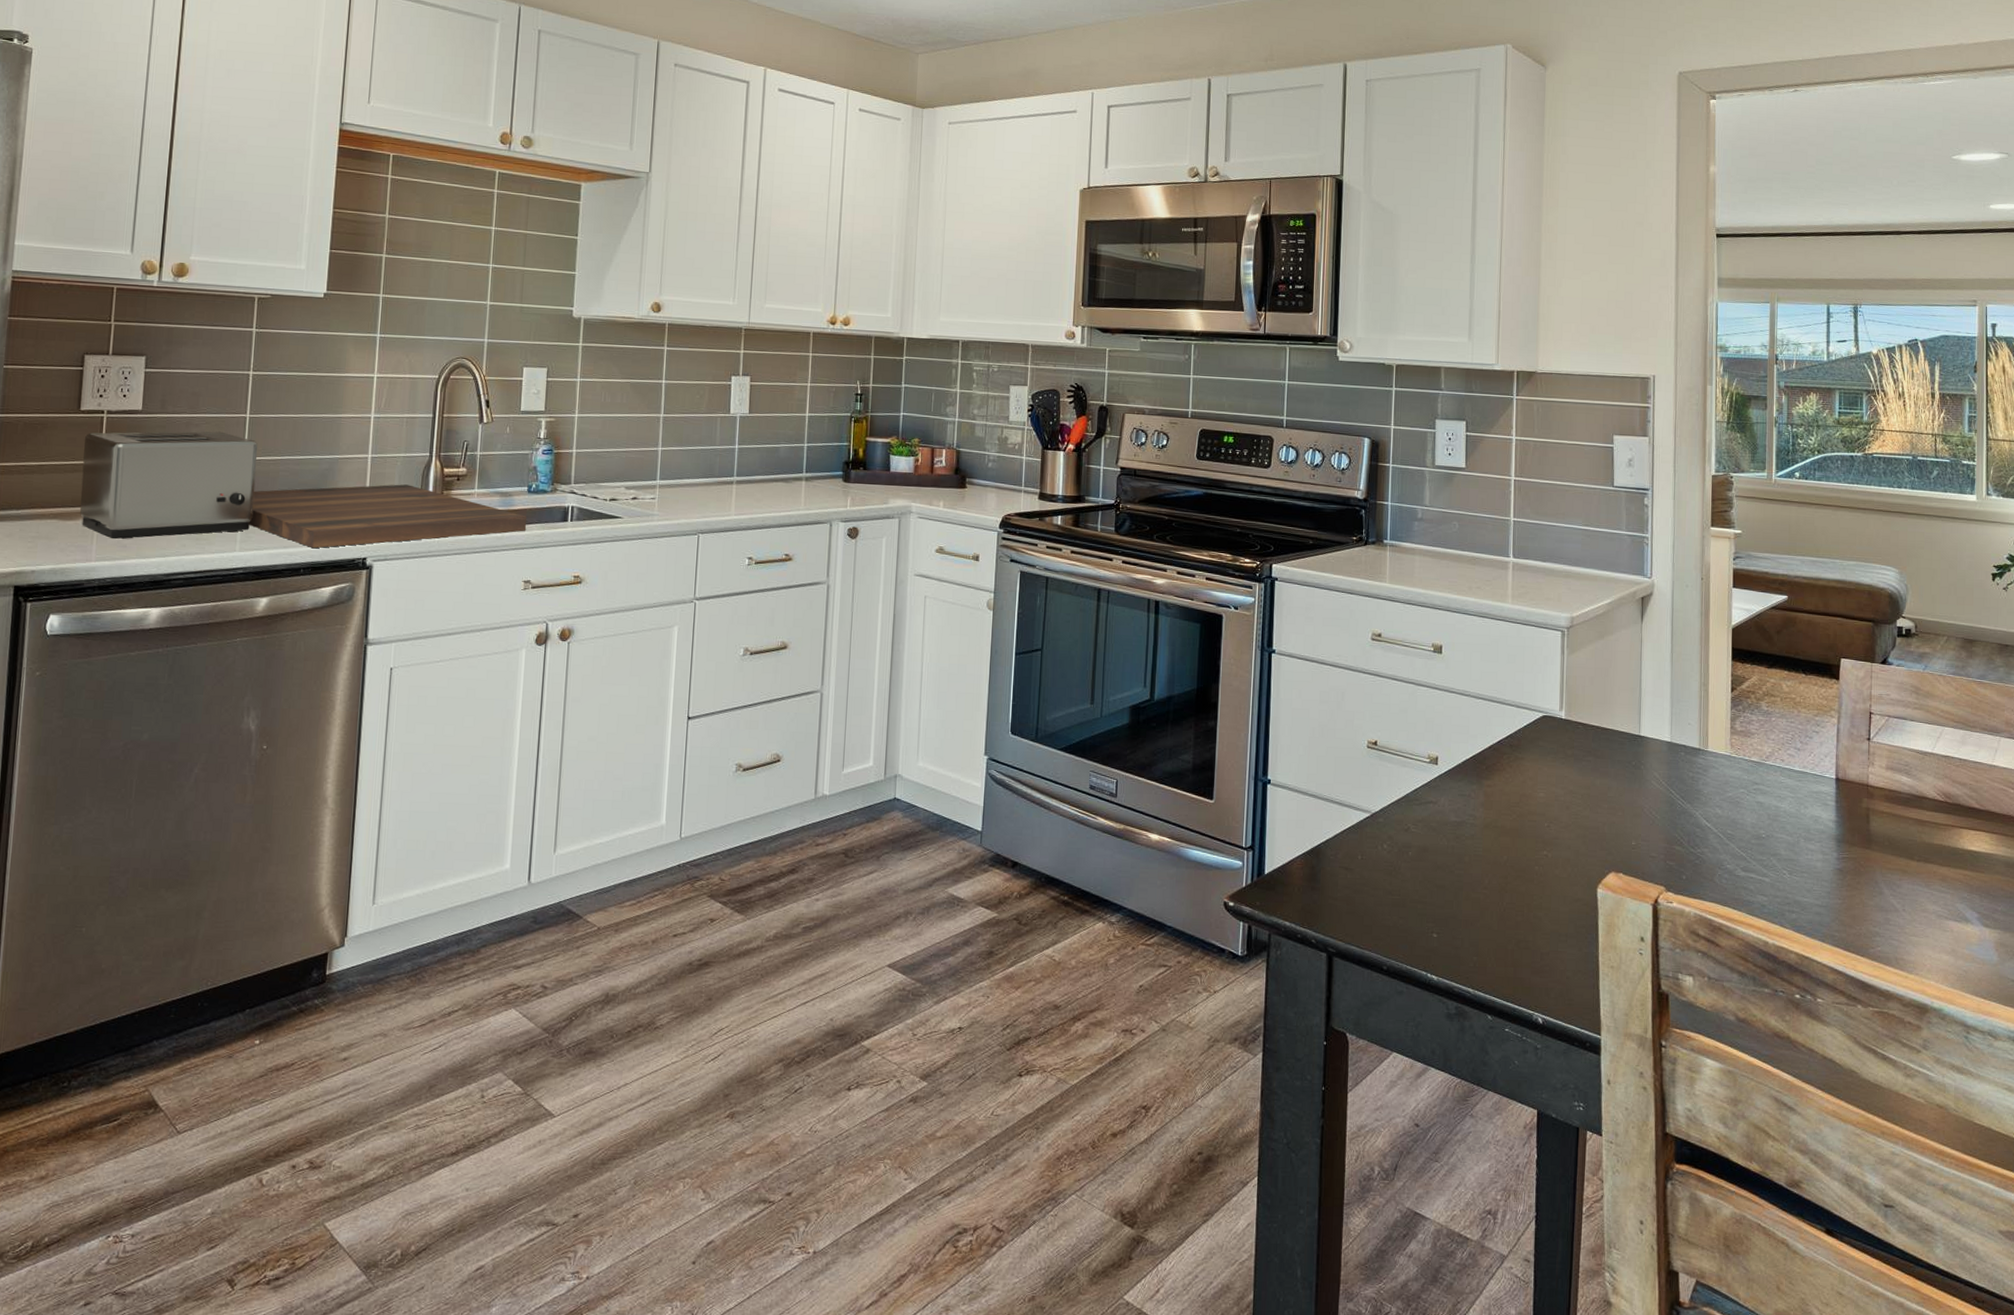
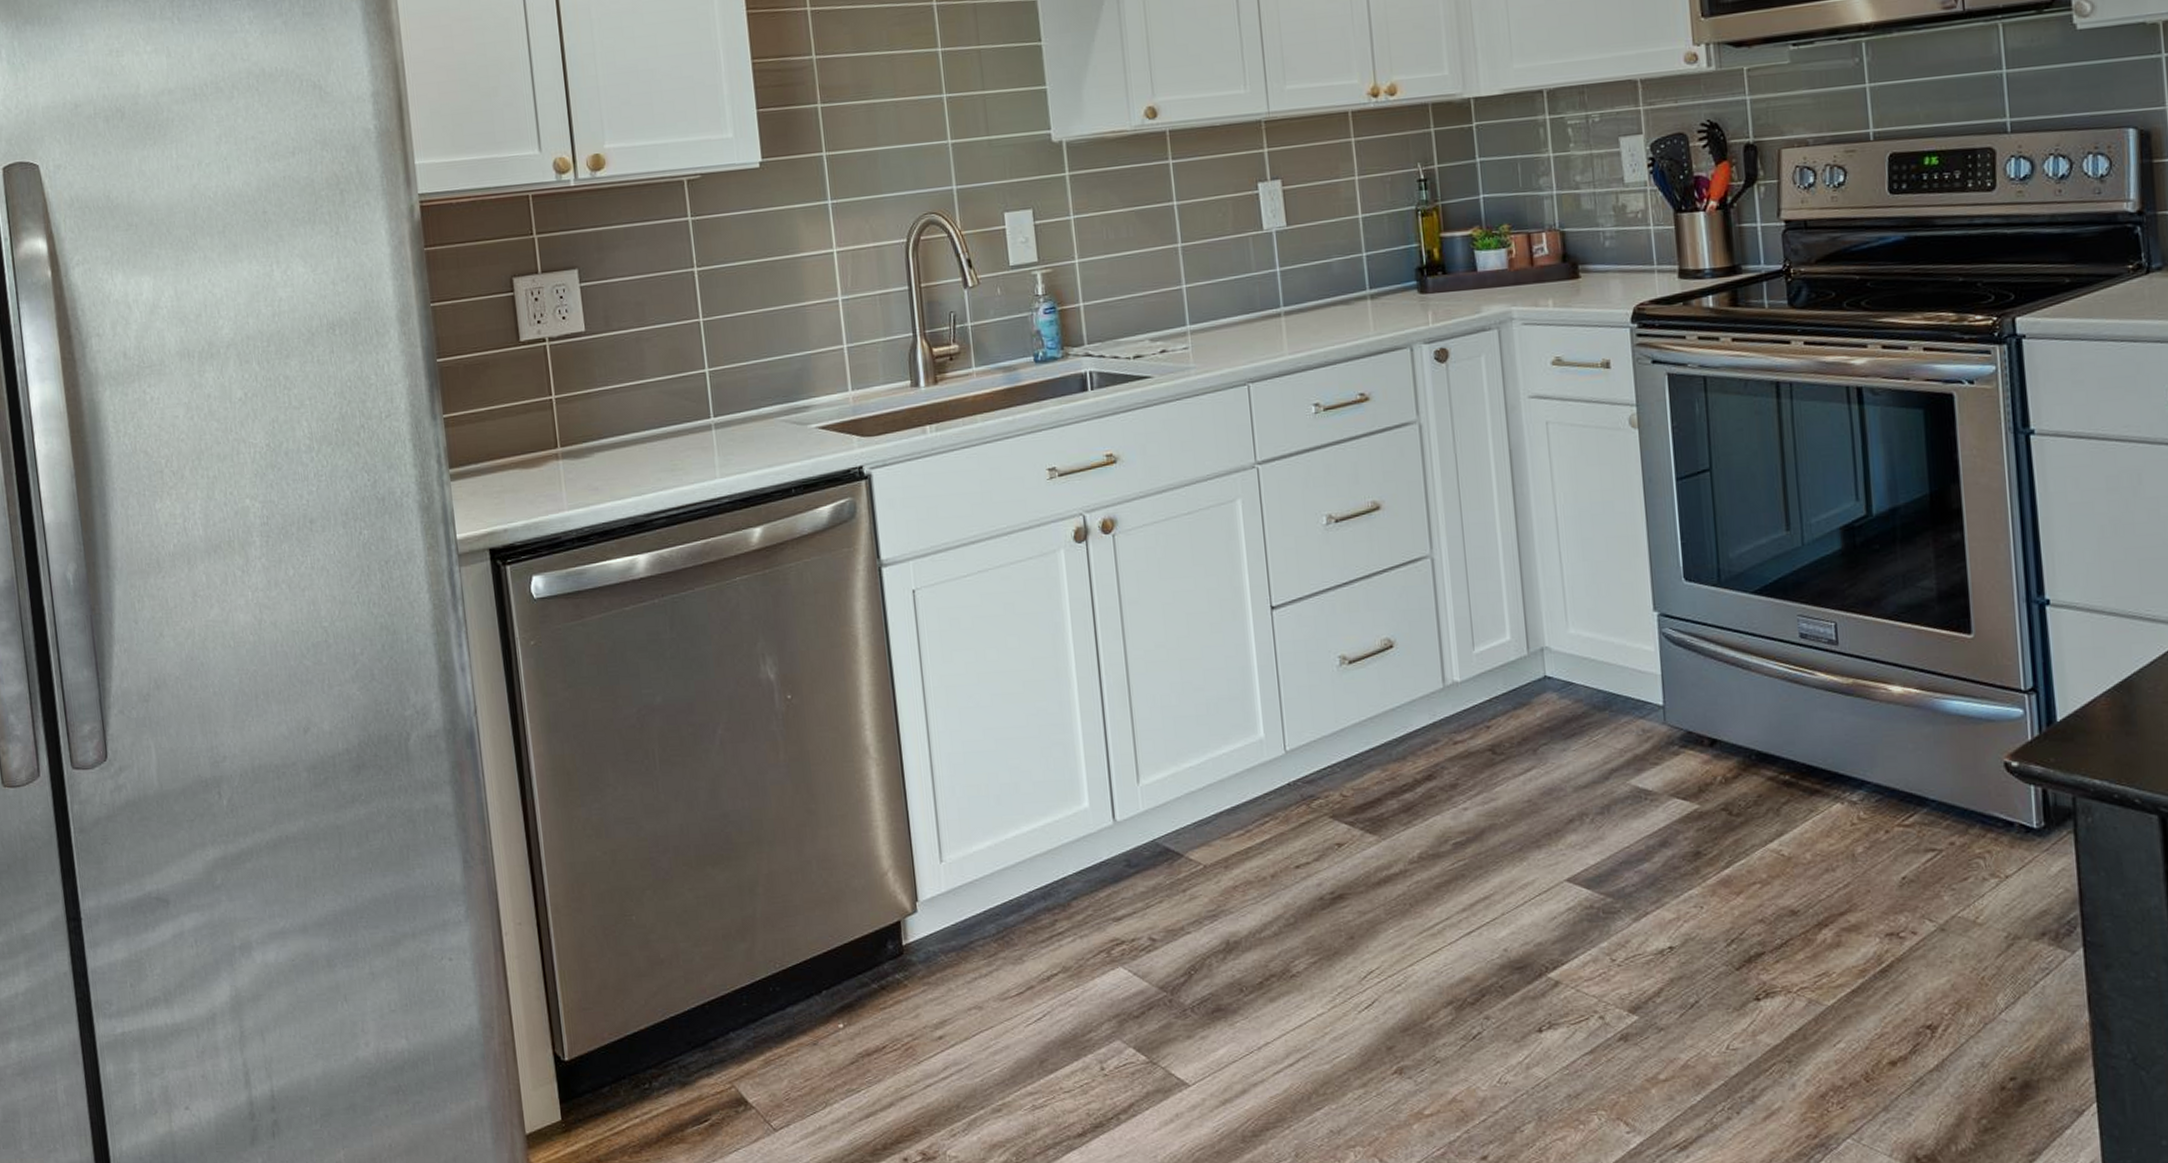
toaster: present [79,431,257,540] -> none [530,342,728,483]
cutting board: present [249,484,526,549] -> none [723,373,1040,464]

